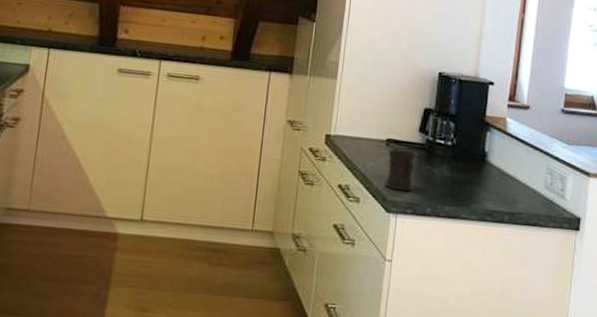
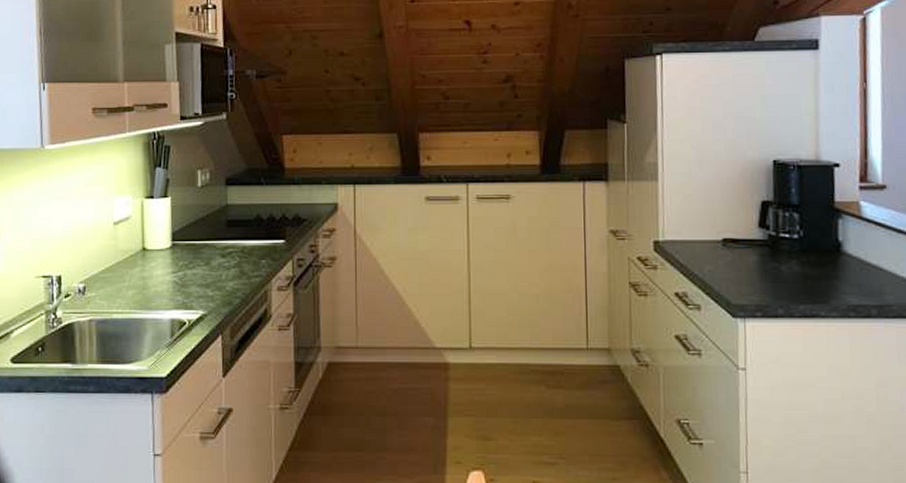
mug: present [384,148,417,192] -> none [726,248,760,293]

